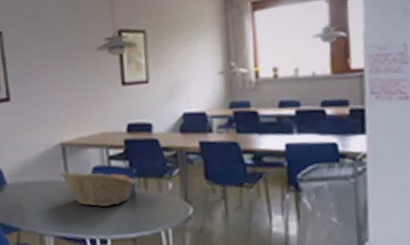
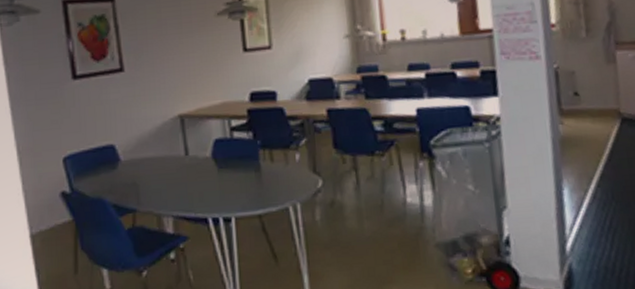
fruit basket: present [59,171,138,207] -> none [177,143,262,182]

